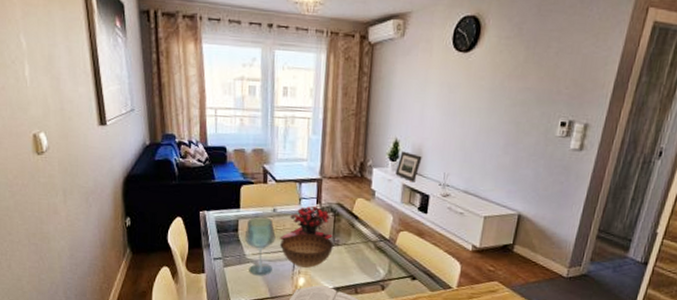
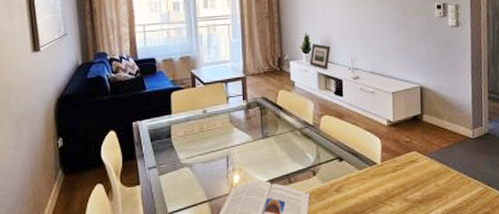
wine glass: present [244,216,276,276] -> none [177,119,208,180]
flower arrangement: present [279,205,333,240] -> none [211,102,261,139]
bowl: present [280,233,334,268] -> none [213,130,263,164]

